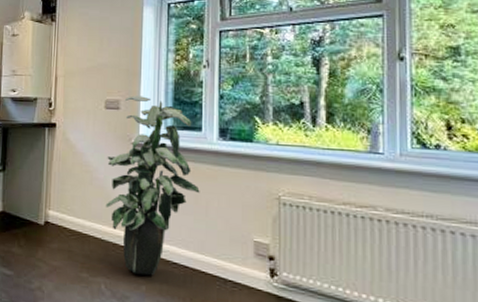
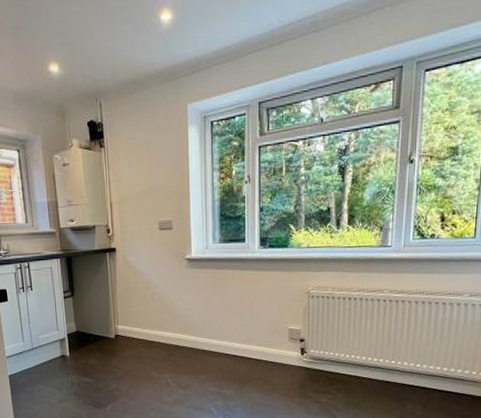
indoor plant: present [105,96,200,276] -> none [165,215,245,367]

